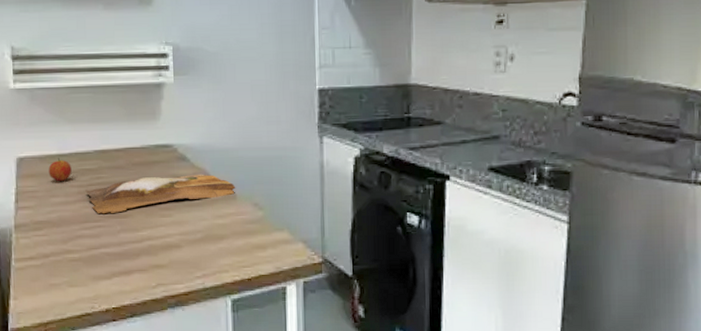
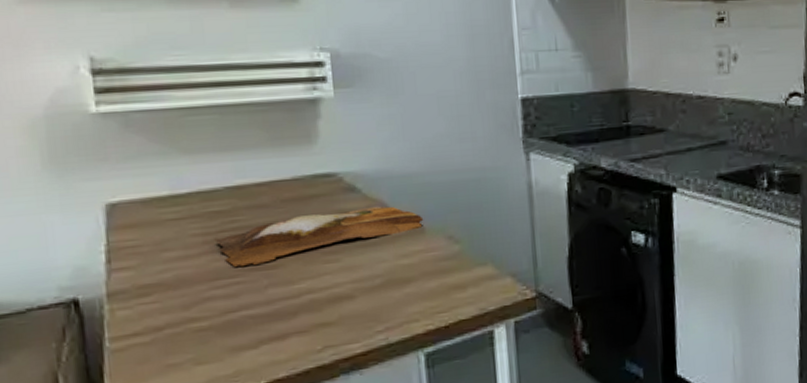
fruit: present [48,158,72,182] -> none [156,200,193,231]

